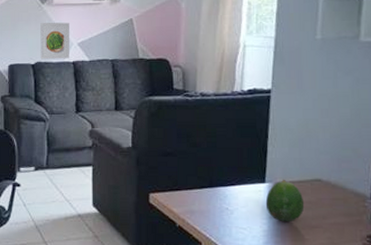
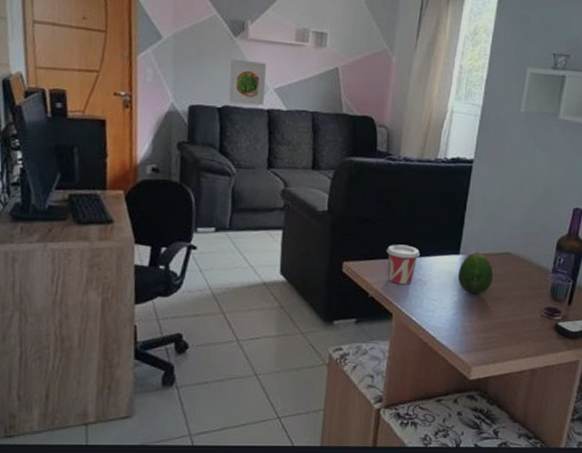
cup: none [190,175,225,213] -> present [386,244,421,284]

